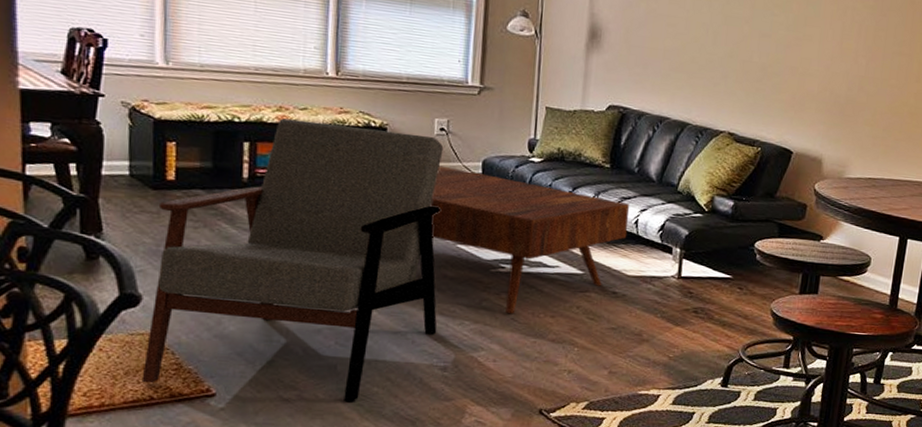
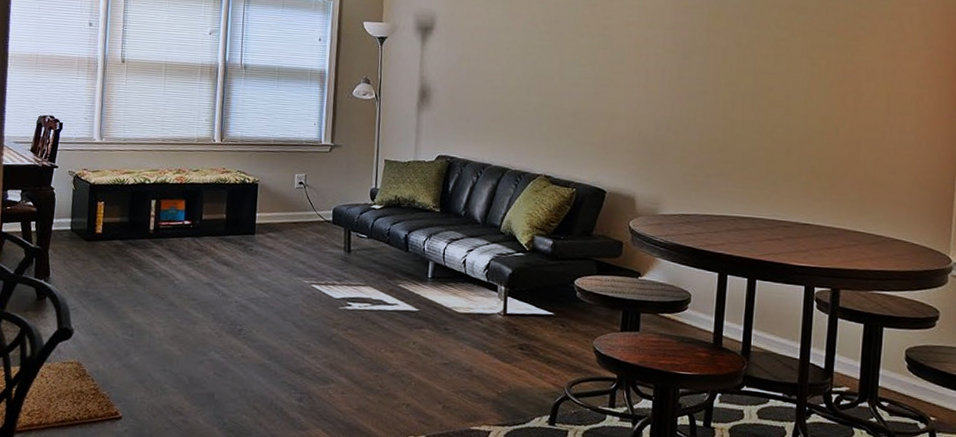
armchair: present [141,118,444,403] -> none [69,179,302,429]
coffee table: present [430,165,630,314] -> none [291,214,458,349]

